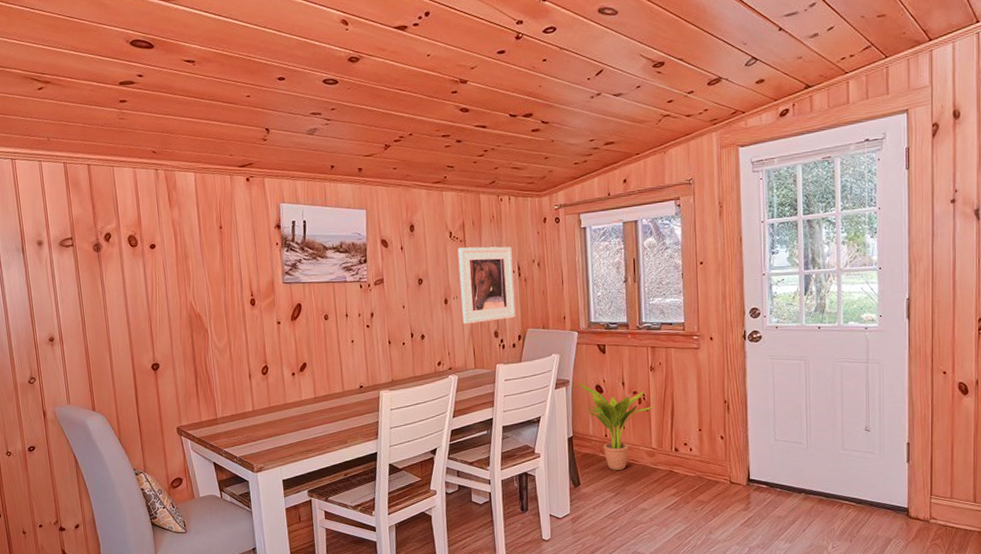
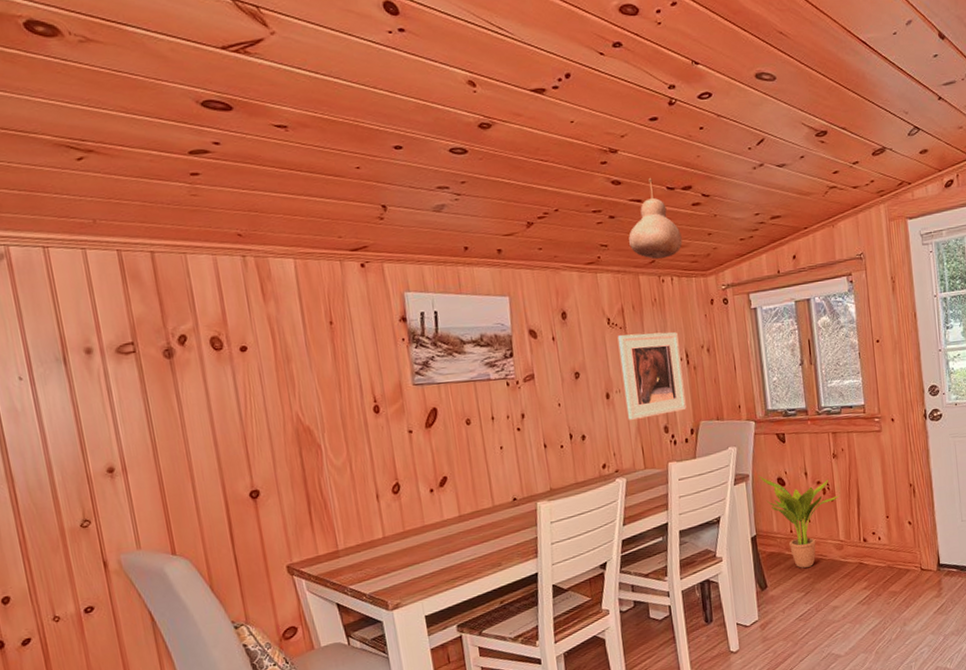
pendant light: none [473,105,521,180] -> present [629,177,683,259]

